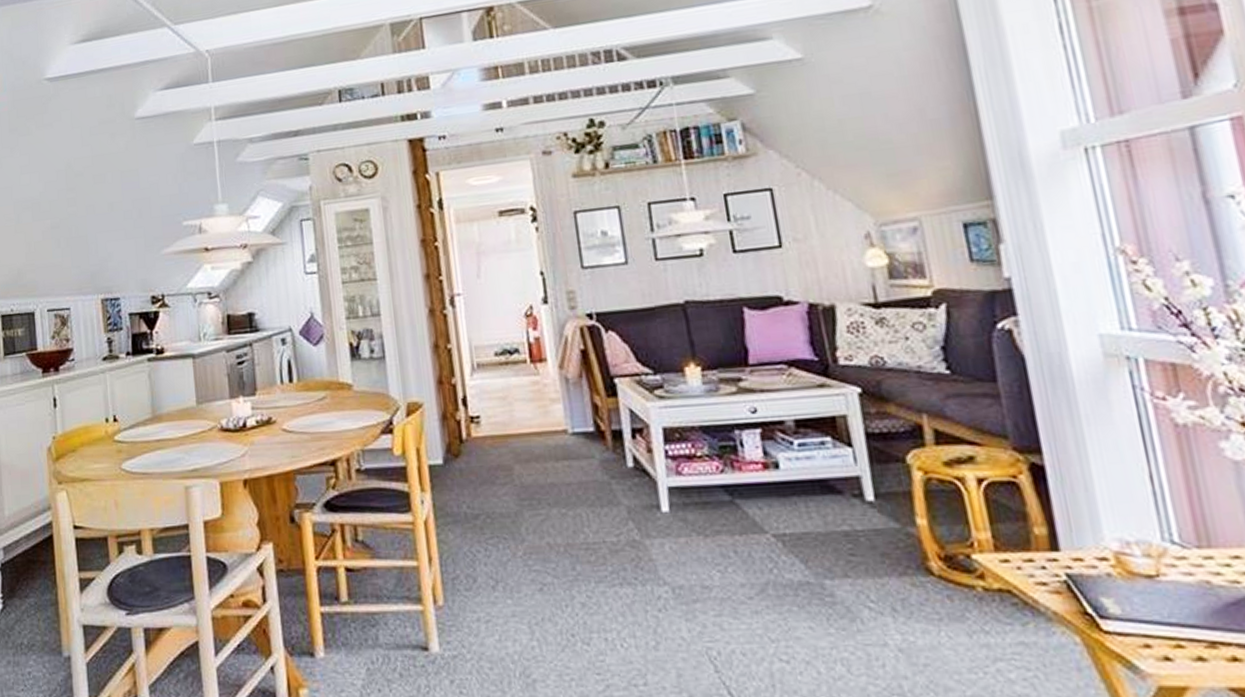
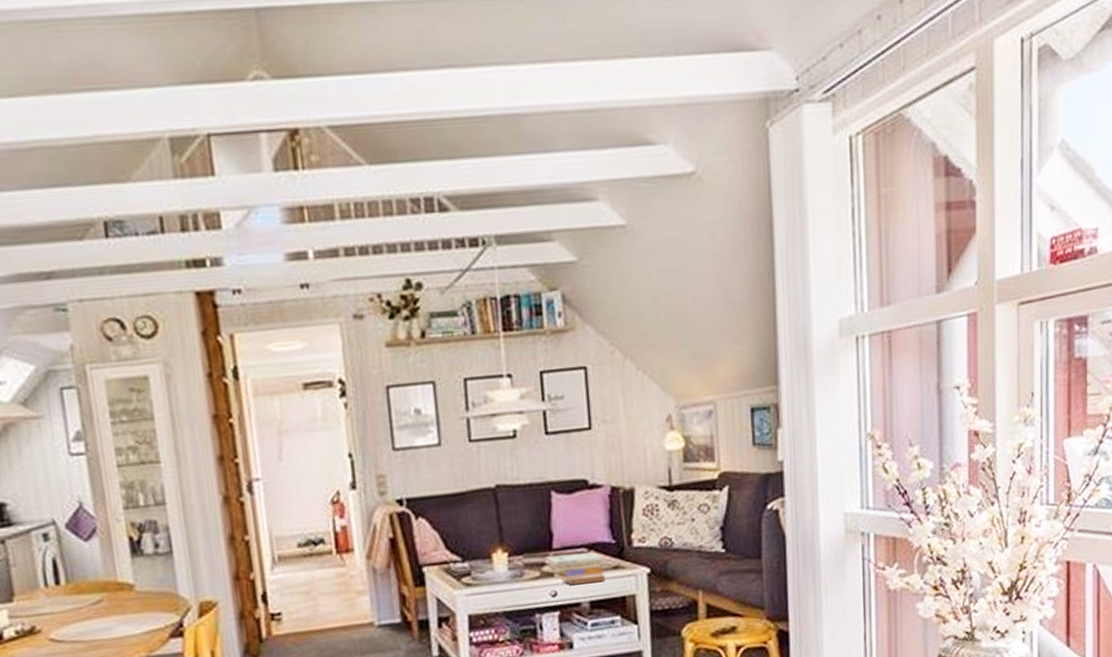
books: none [741,369,811,403] -> present [545,552,606,586]

